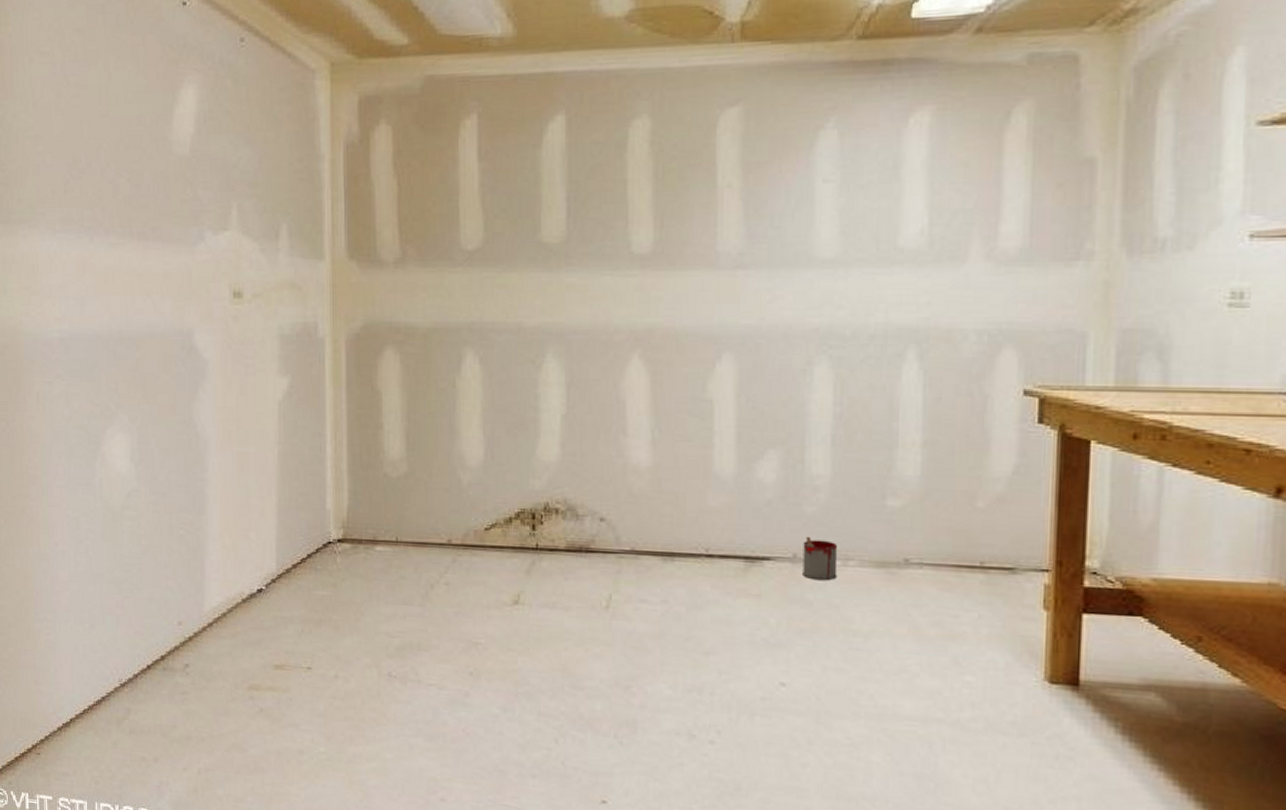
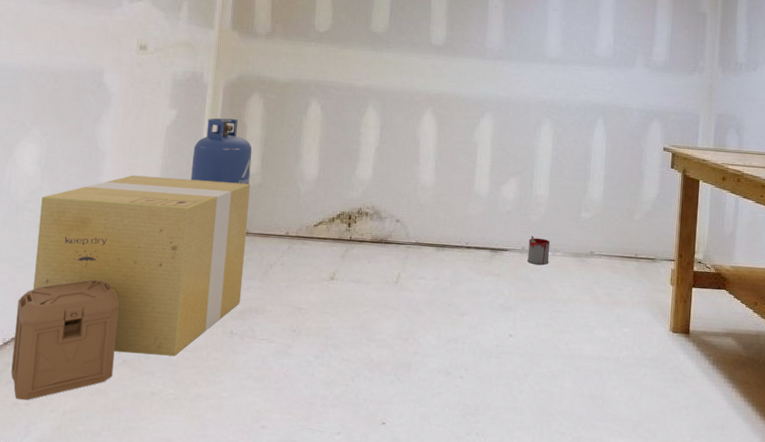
storage container: none [129,606,249,755] -> present [11,280,119,400]
cardboard box: none [140,468,397,705] -> present [32,175,250,356]
gas cylinder: none [316,384,393,475] -> present [191,118,252,185]

